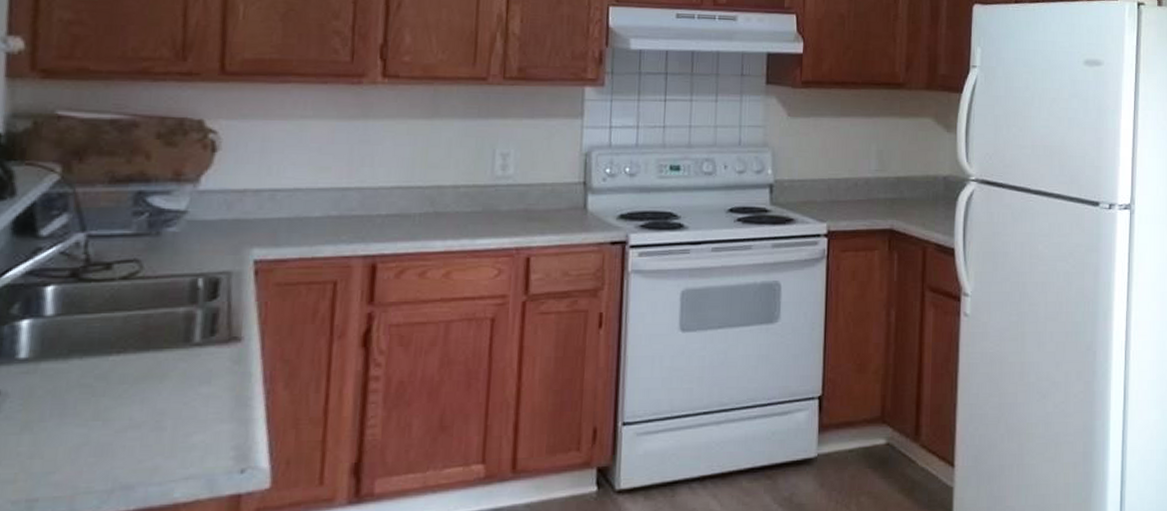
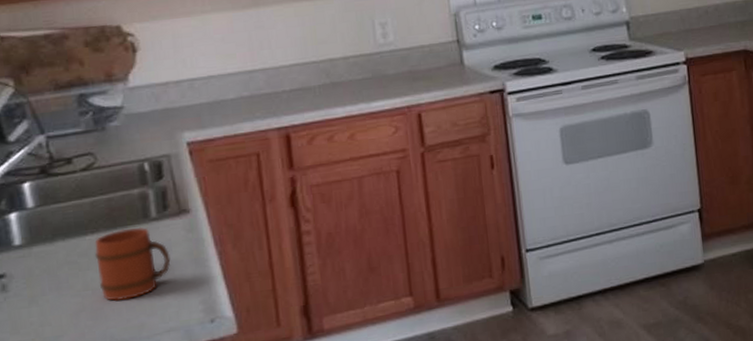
mug: none [113,352,208,437] -> present [94,227,171,302]

